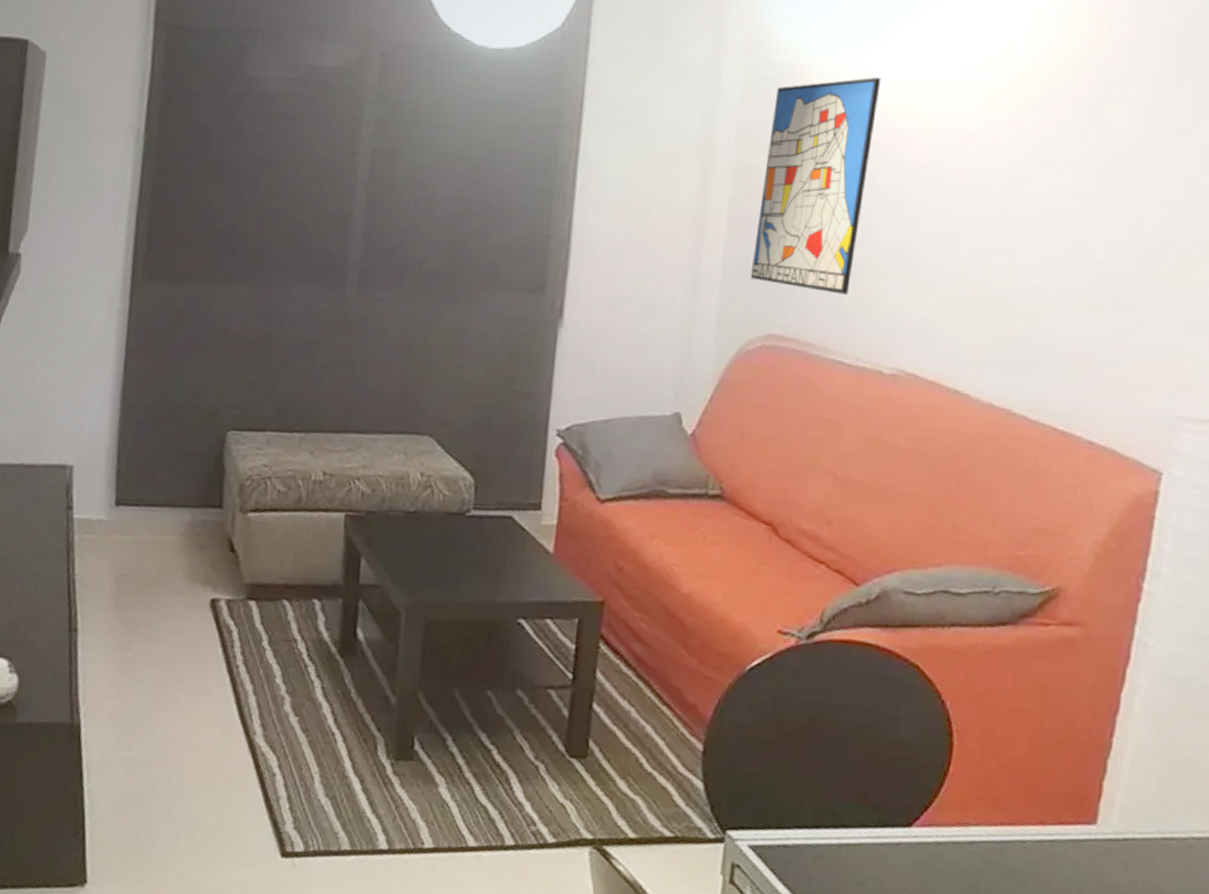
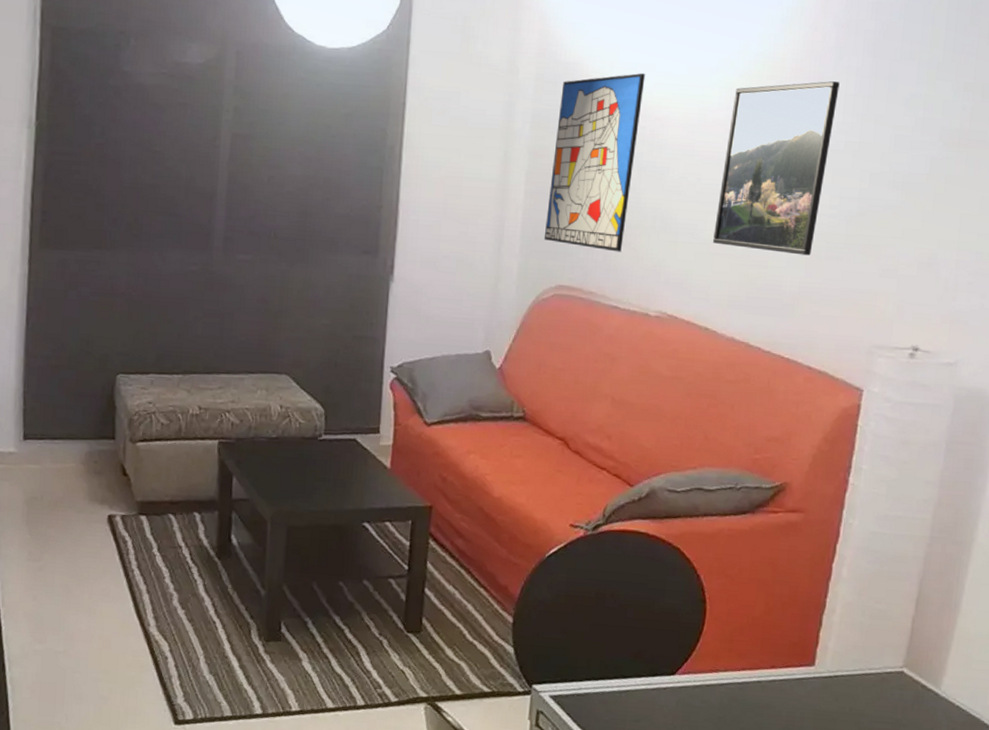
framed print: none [964,87,1132,303] -> present [712,81,840,256]

